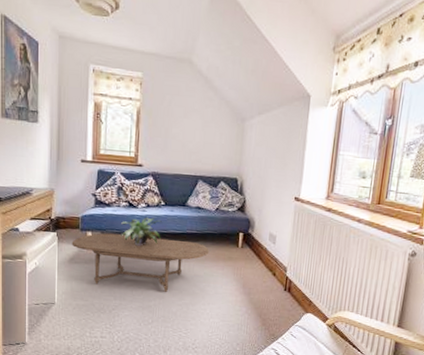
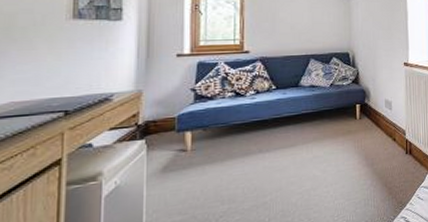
coffee table: present [71,233,209,292] -> none [165,122,327,192]
potted plant: present [121,217,162,246] -> none [227,104,274,137]

